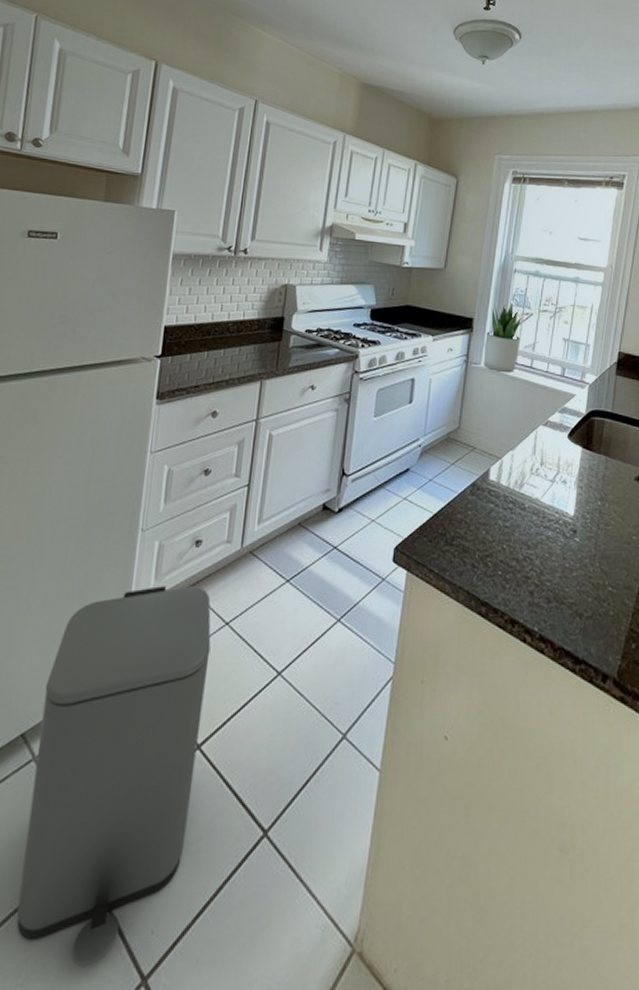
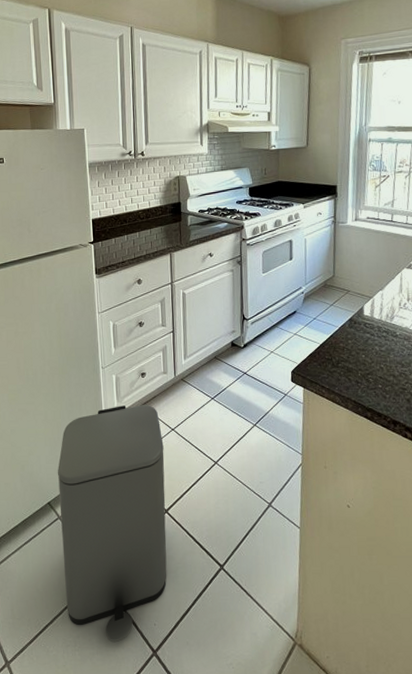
planter: present [483,303,523,372] -> none [348,168,380,228]

